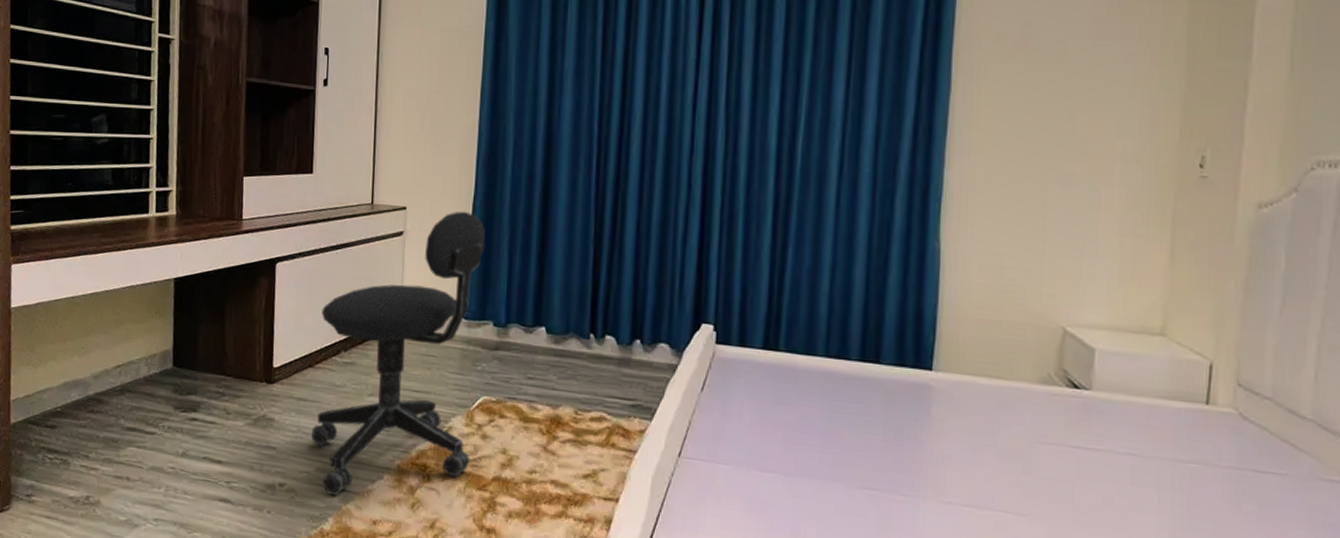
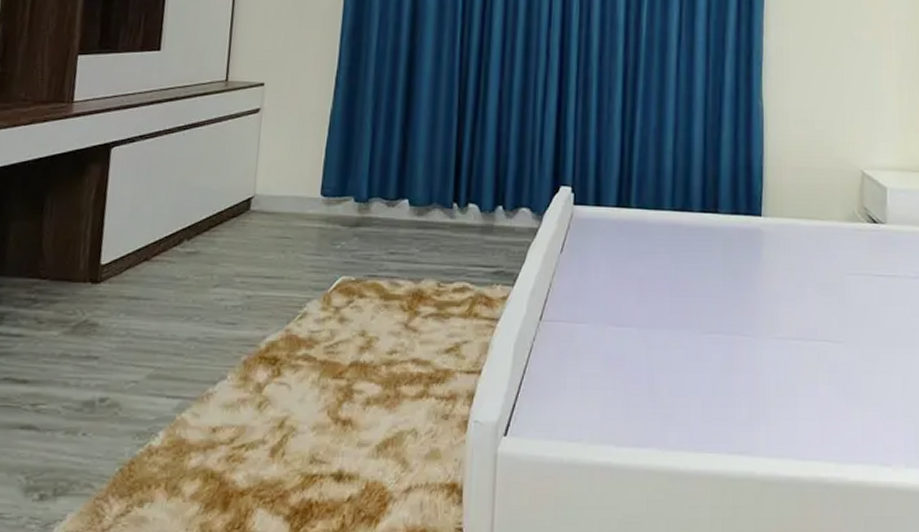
office chair: present [312,211,486,495] -> none [143,85,348,404]

